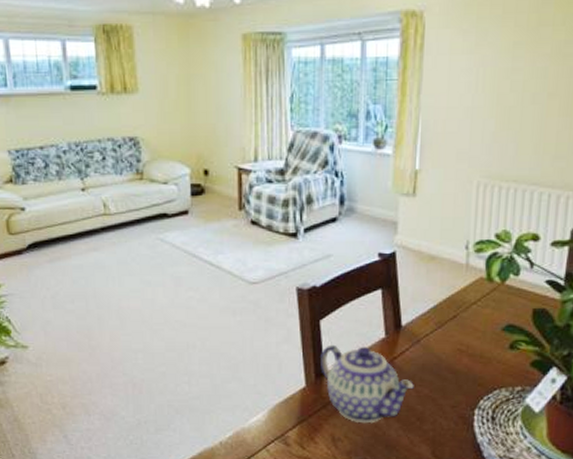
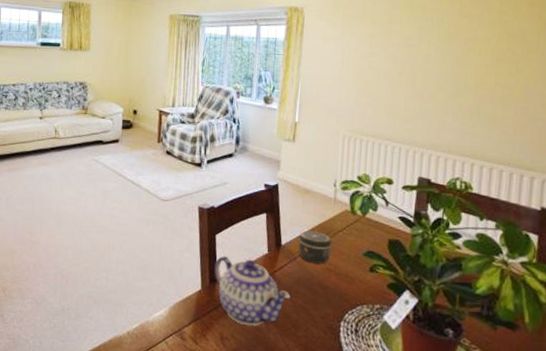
jar: none [422,306,464,344] -> present [298,230,332,264]

